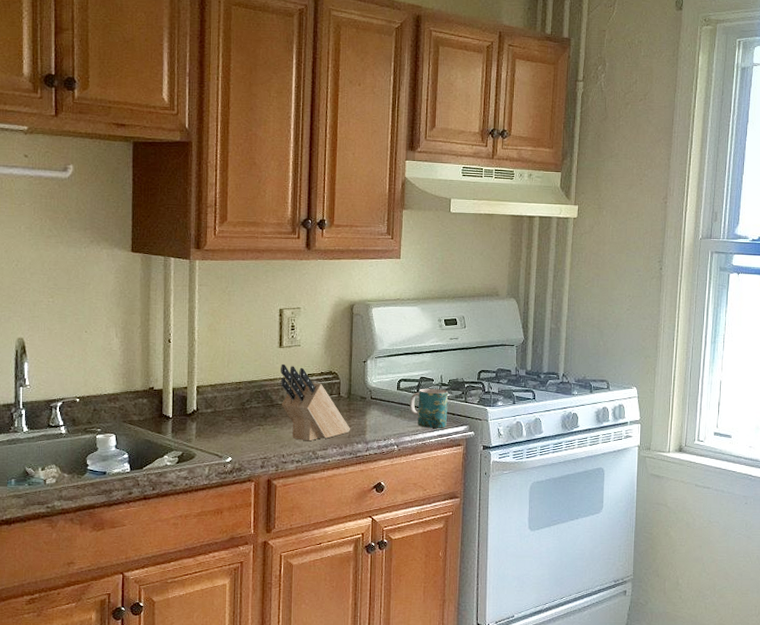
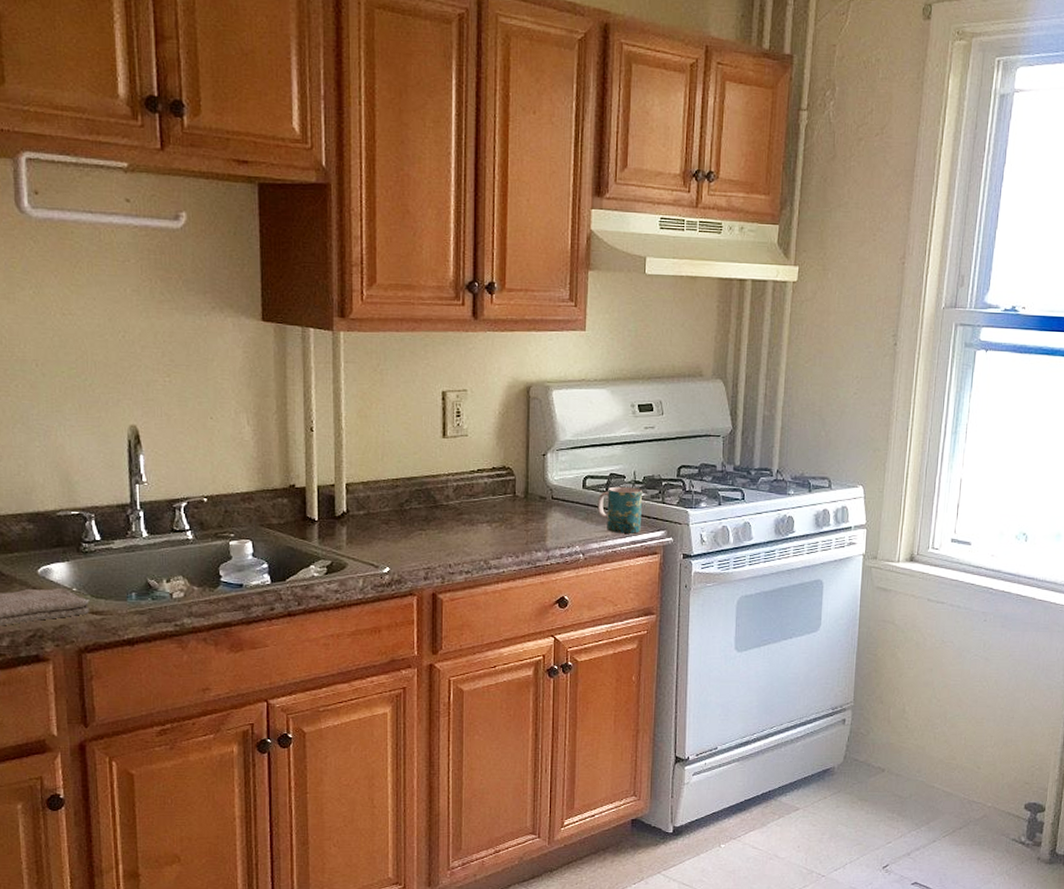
knife block: present [280,363,350,441] -> none [445,457,528,549]

